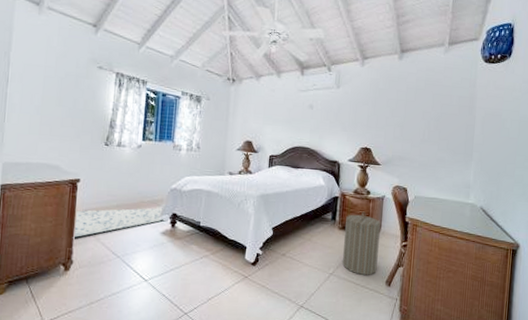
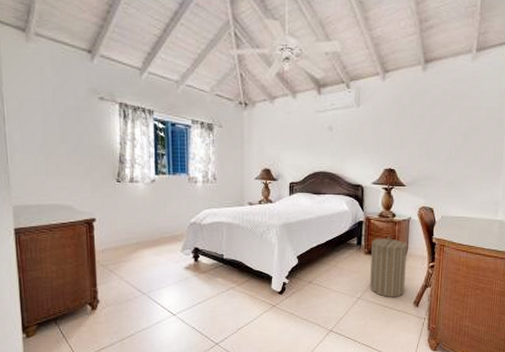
rug: present [72,208,166,238] -> none [95,243,188,278]

